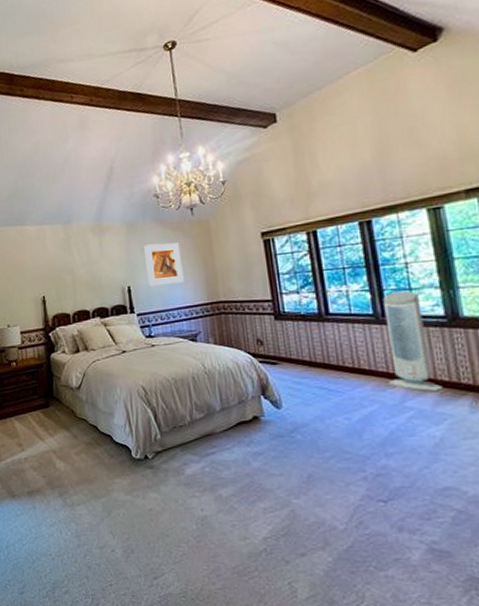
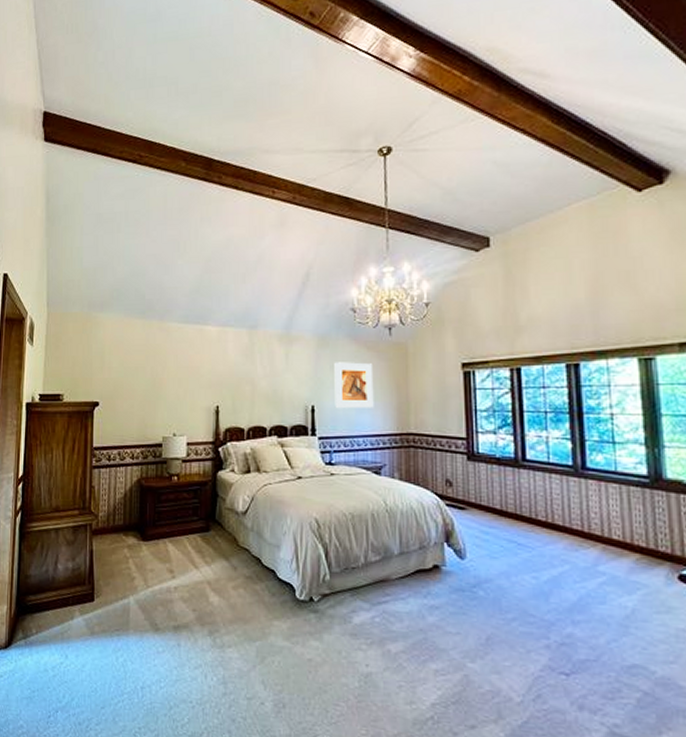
air purifier: present [383,290,444,392] -> none [583,443,640,558]

